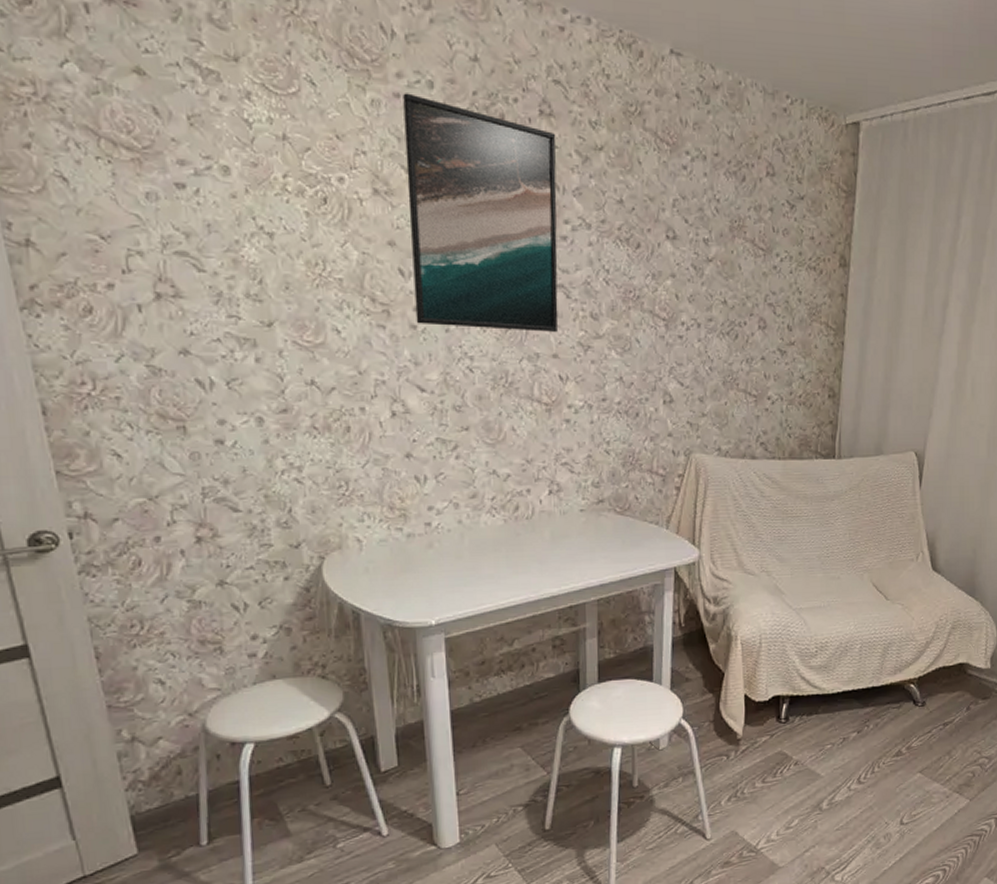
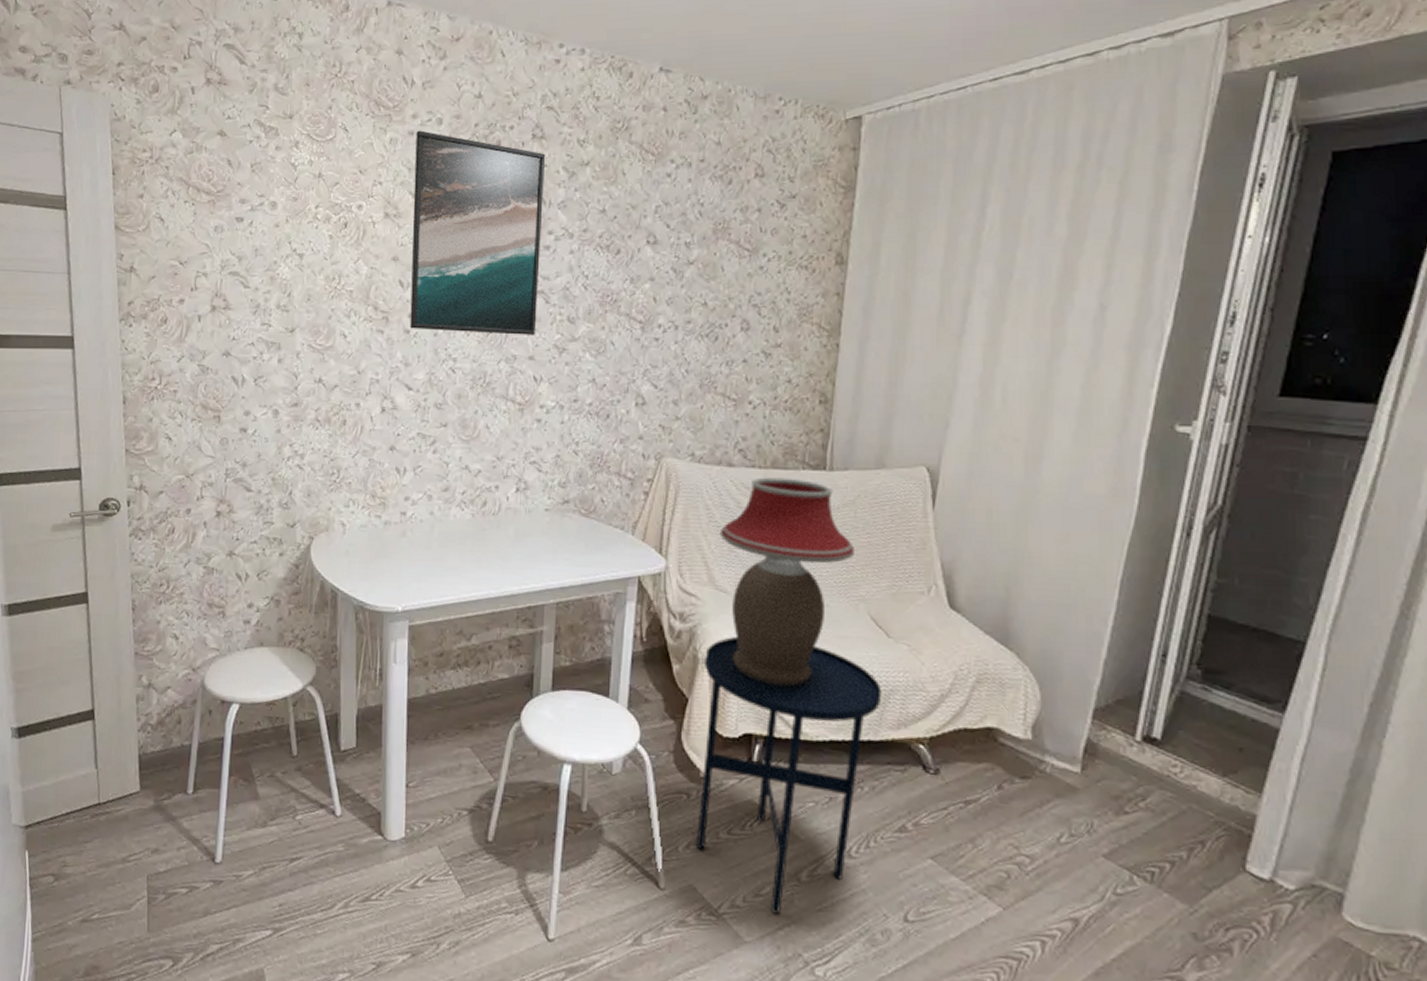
side table: none [736,614,882,840] -> present [695,637,882,914]
table lamp: none [746,467,859,652] -> present [719,477,854,687]

